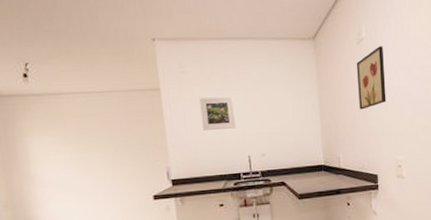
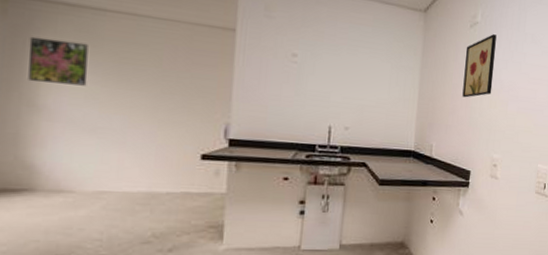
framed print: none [15,123,61,160] -> present [28,36,88,86]
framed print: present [200,96,236,130] -> none [279,50,323,92]

